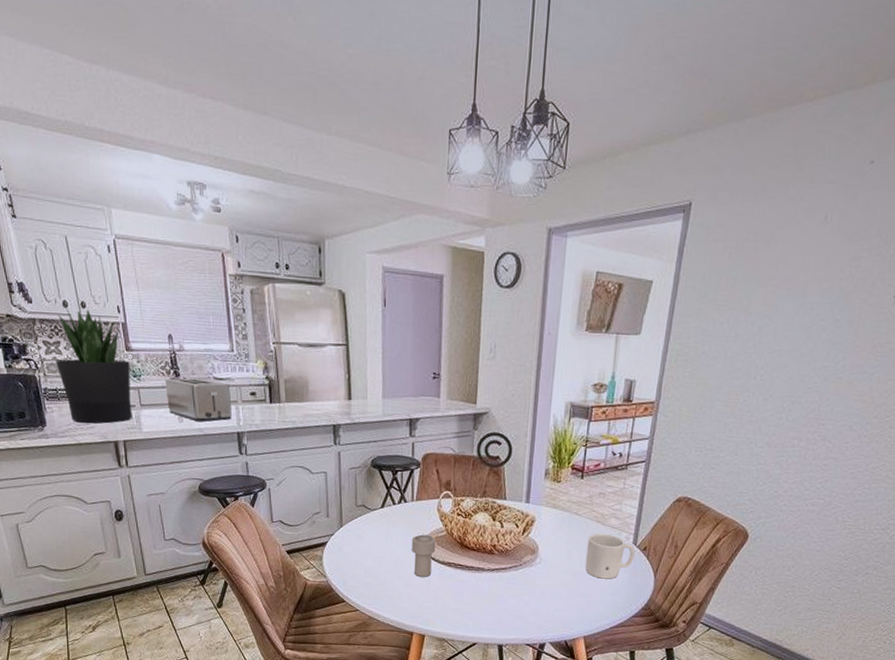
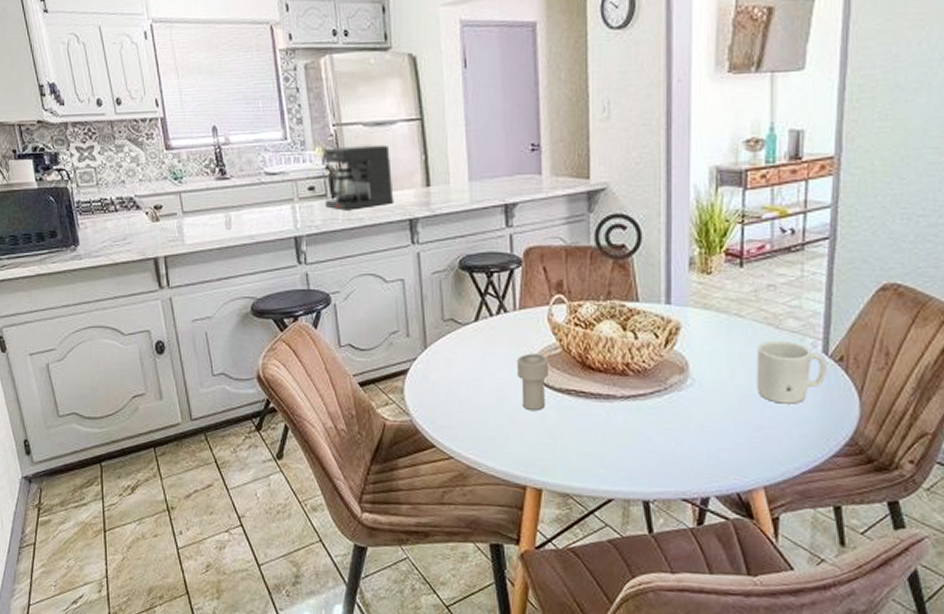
planter: present [56,304,132,424] -> none [89,102,173,238]
toaster: present [166,378,233,422] -> none [210,175,289,228]
coffee maker: none [265,361,322,415] -> present [325,144,394,211]

